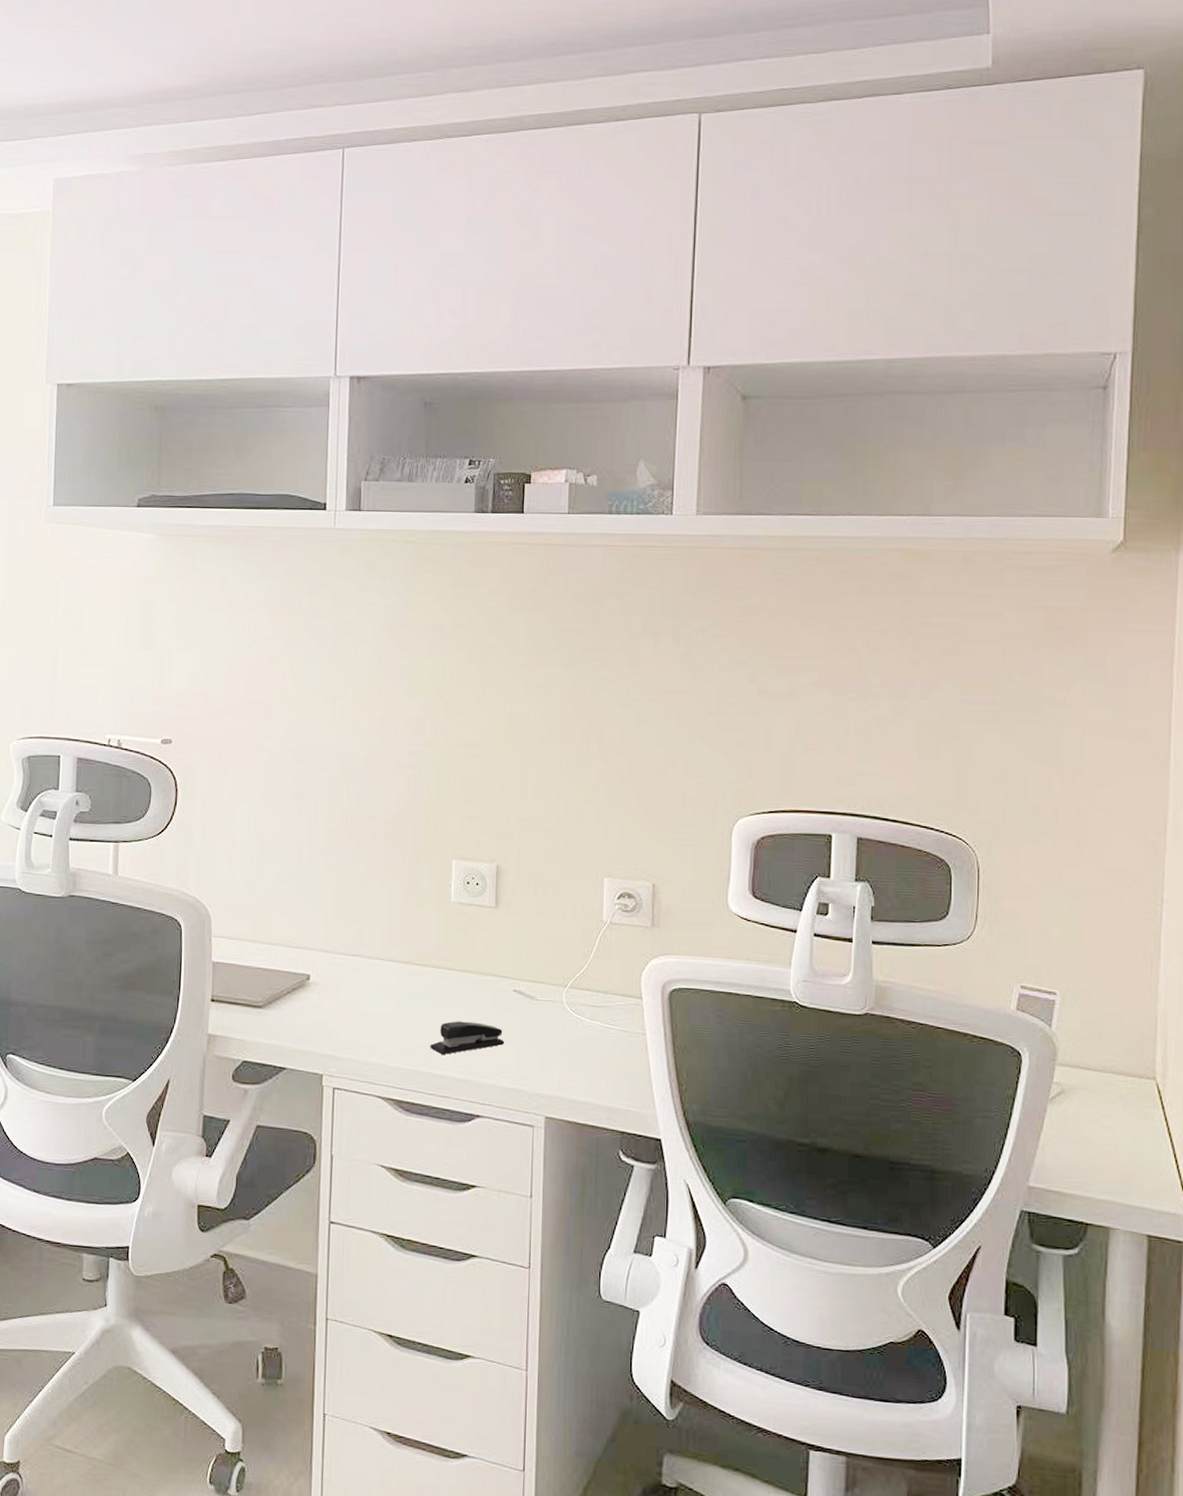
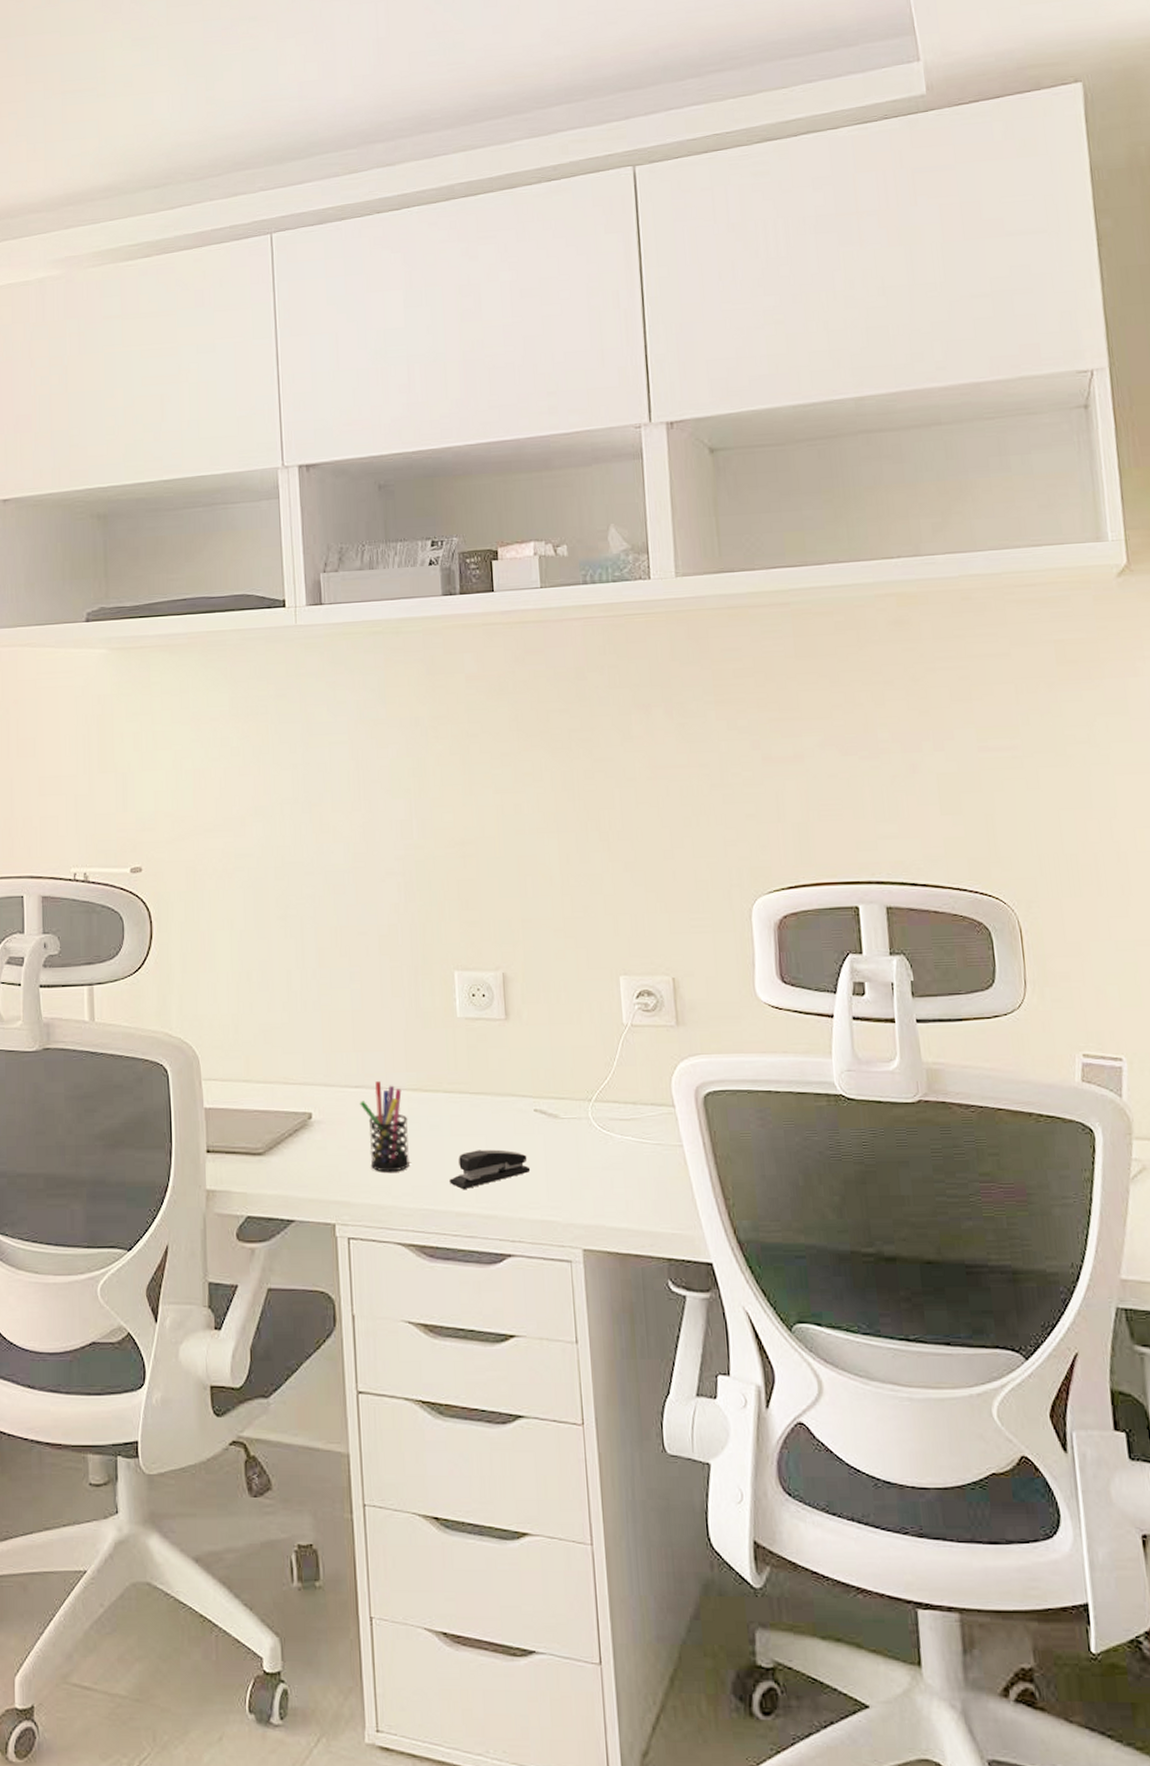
pen holder: none [354,952,398,1034] -> present [360,1081,409,1172]

